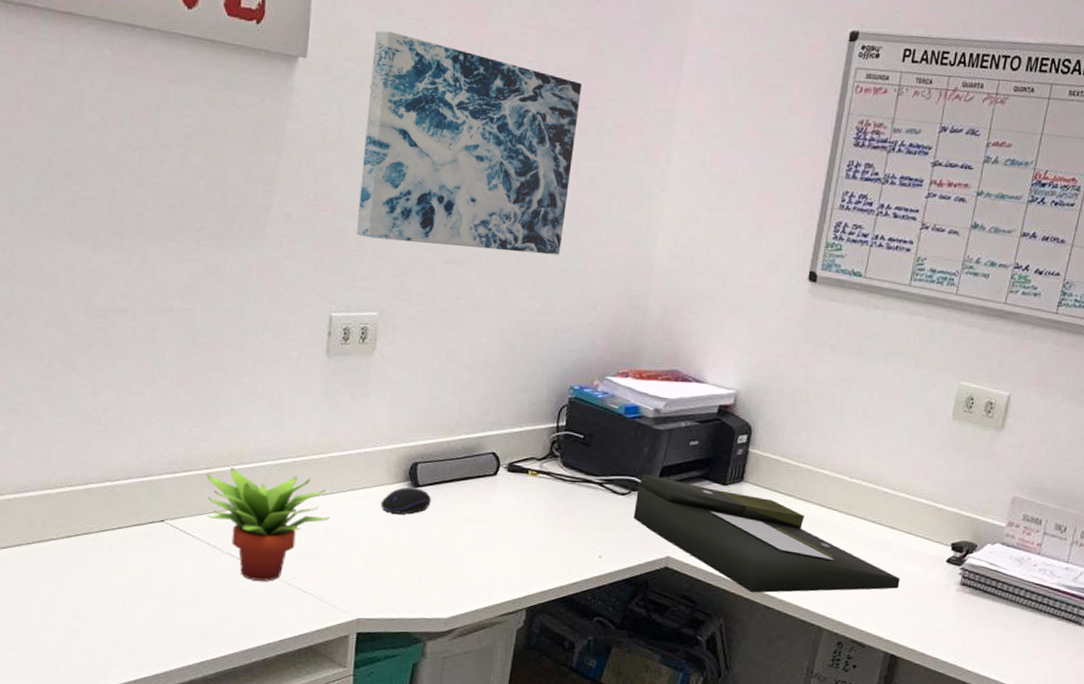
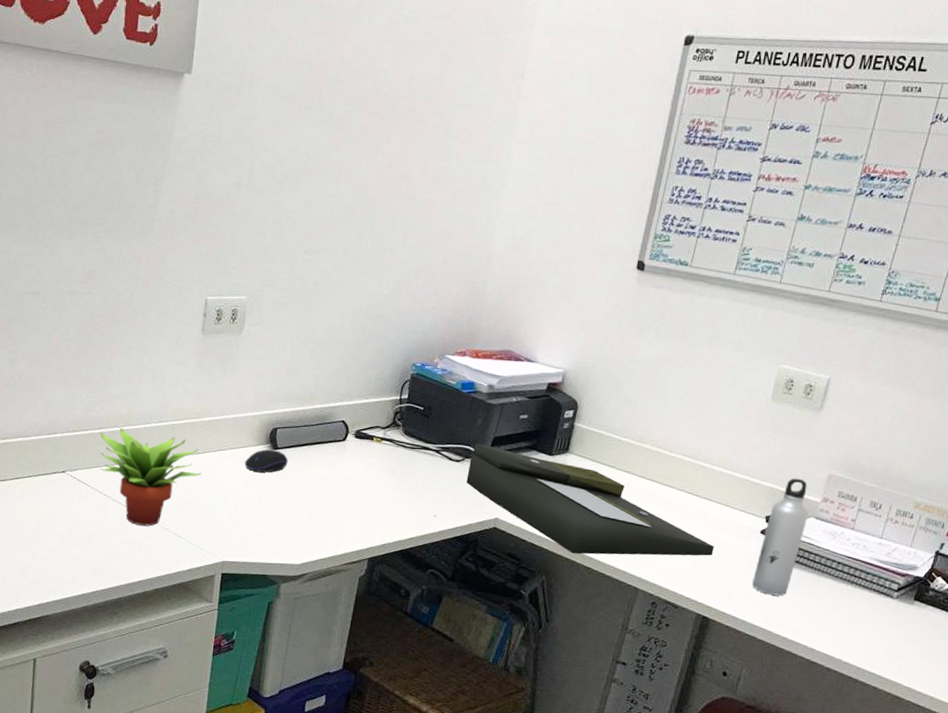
wall art: present [357,30,581,255] -> none [230,48,431,246]
water bottle: none [940,502,995,629] -> present [752,478,809,596]

